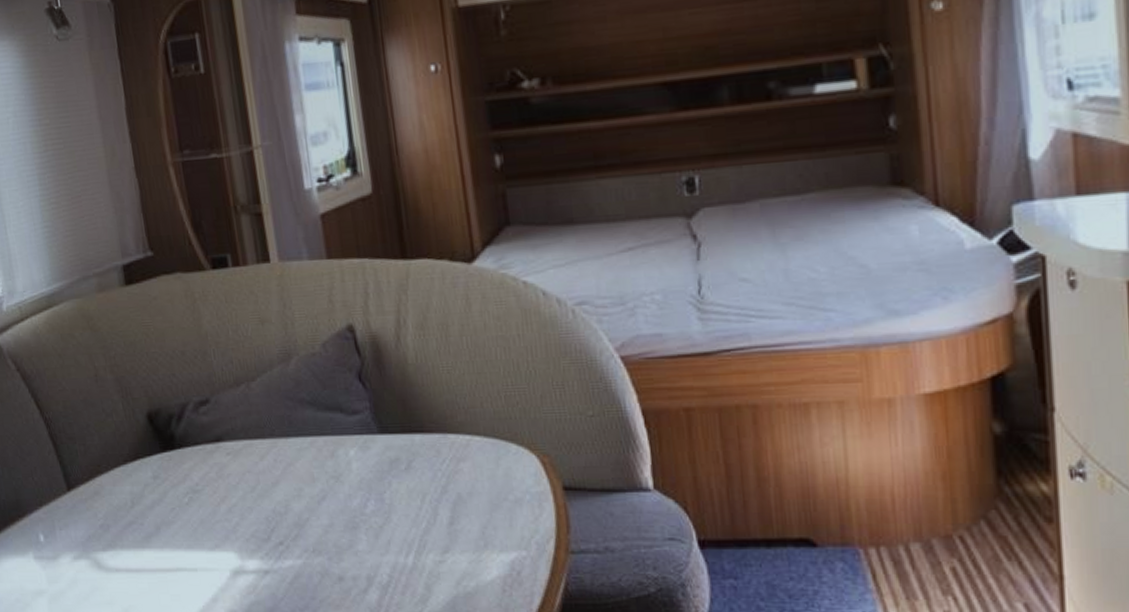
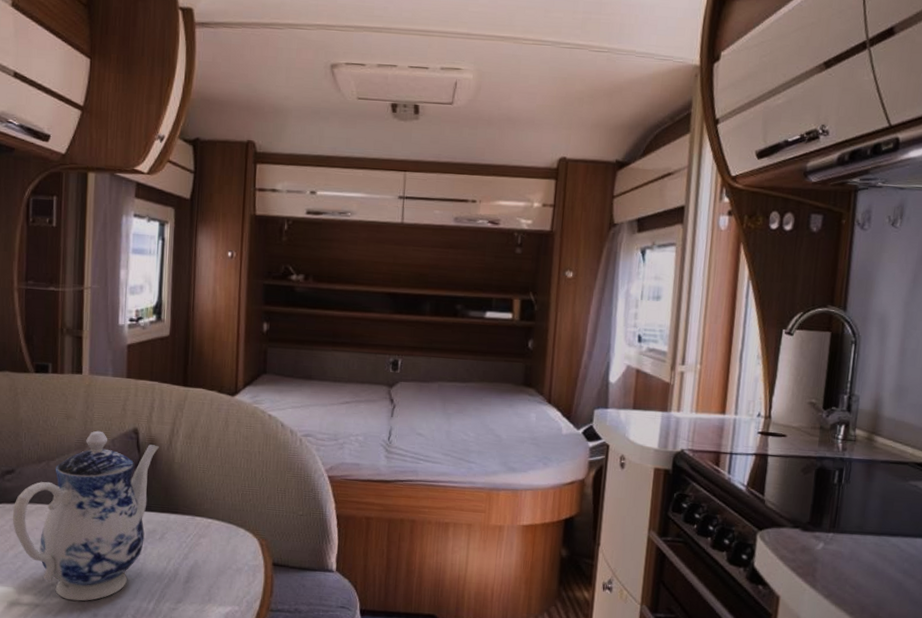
teapot: none [215,334,387,562] -> present [12,430,159,601]

